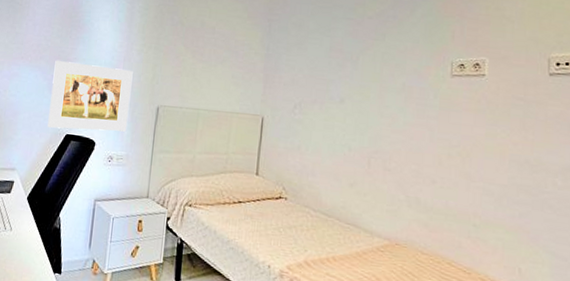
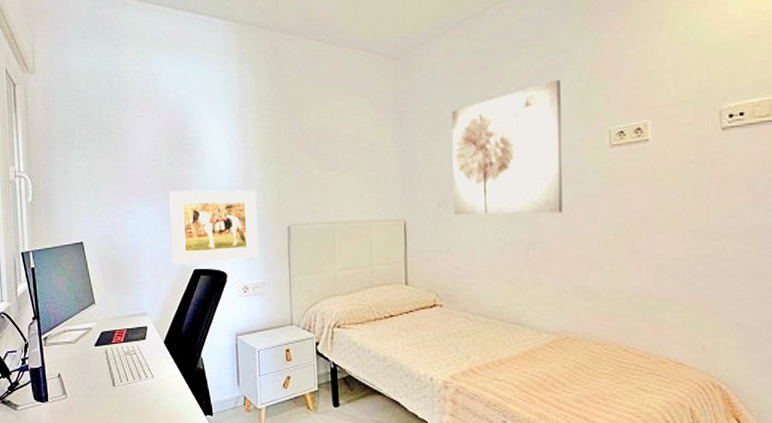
wall art: none [308,11,413,129] -> present [451,79,563,216]

